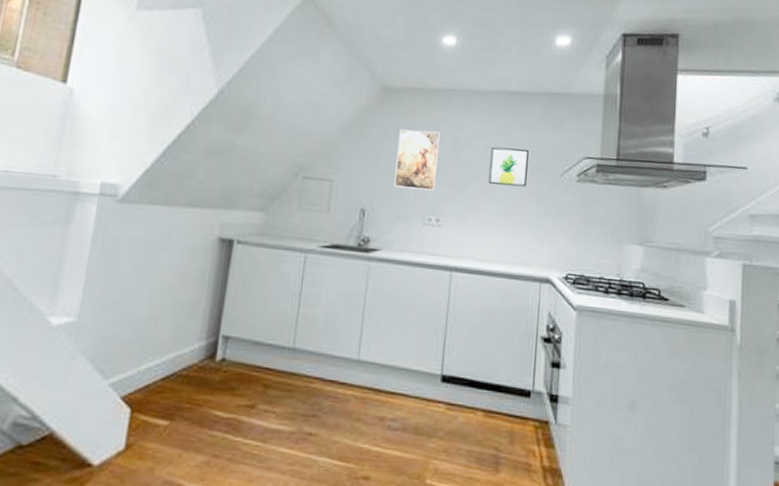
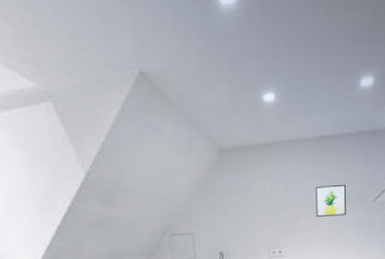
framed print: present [394,129,440,191] -> none [239,181,274,231]

